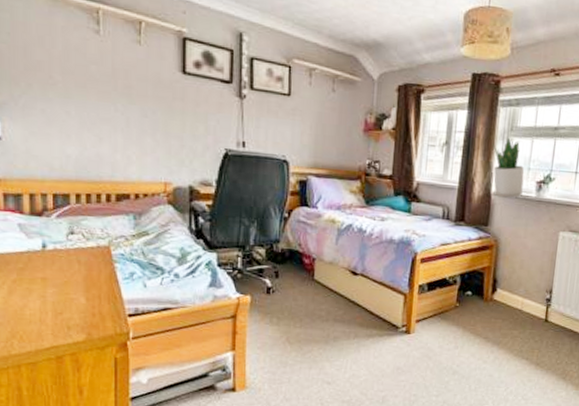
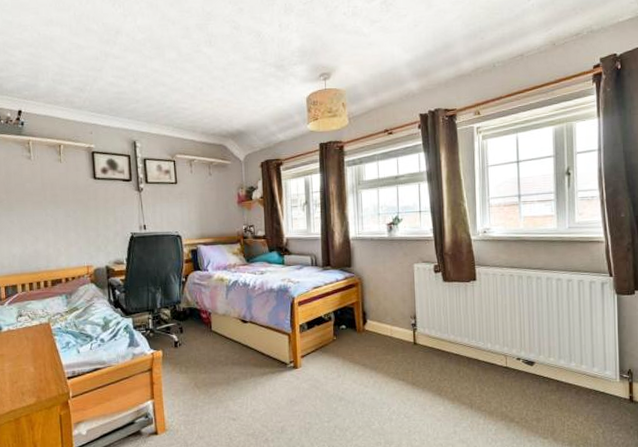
planter: present [493,138,524,198] -> none [345,191,376,241]

